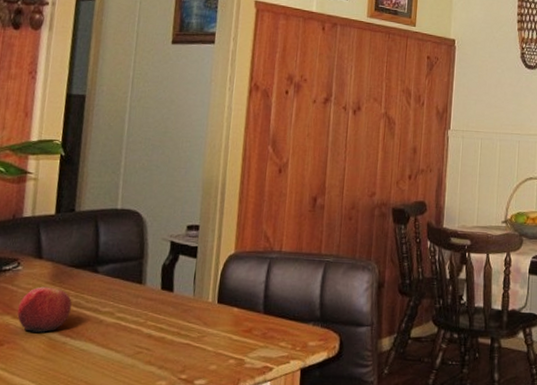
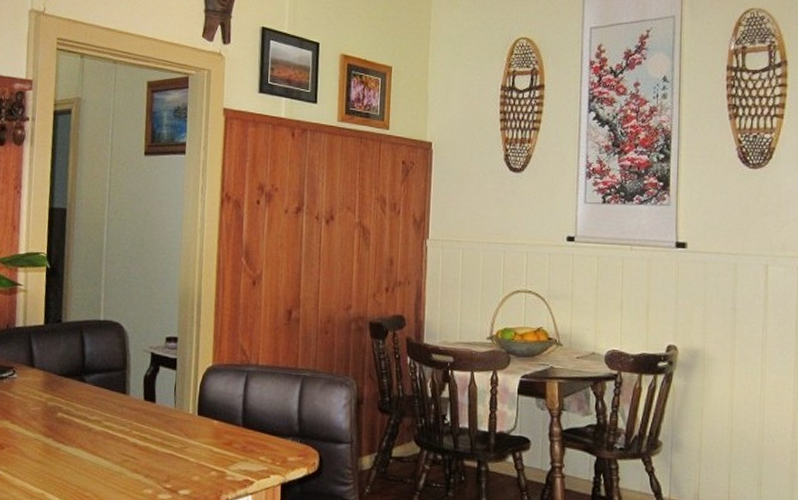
apple: present [17,286,72,333] -> none [15,394,63,438]

